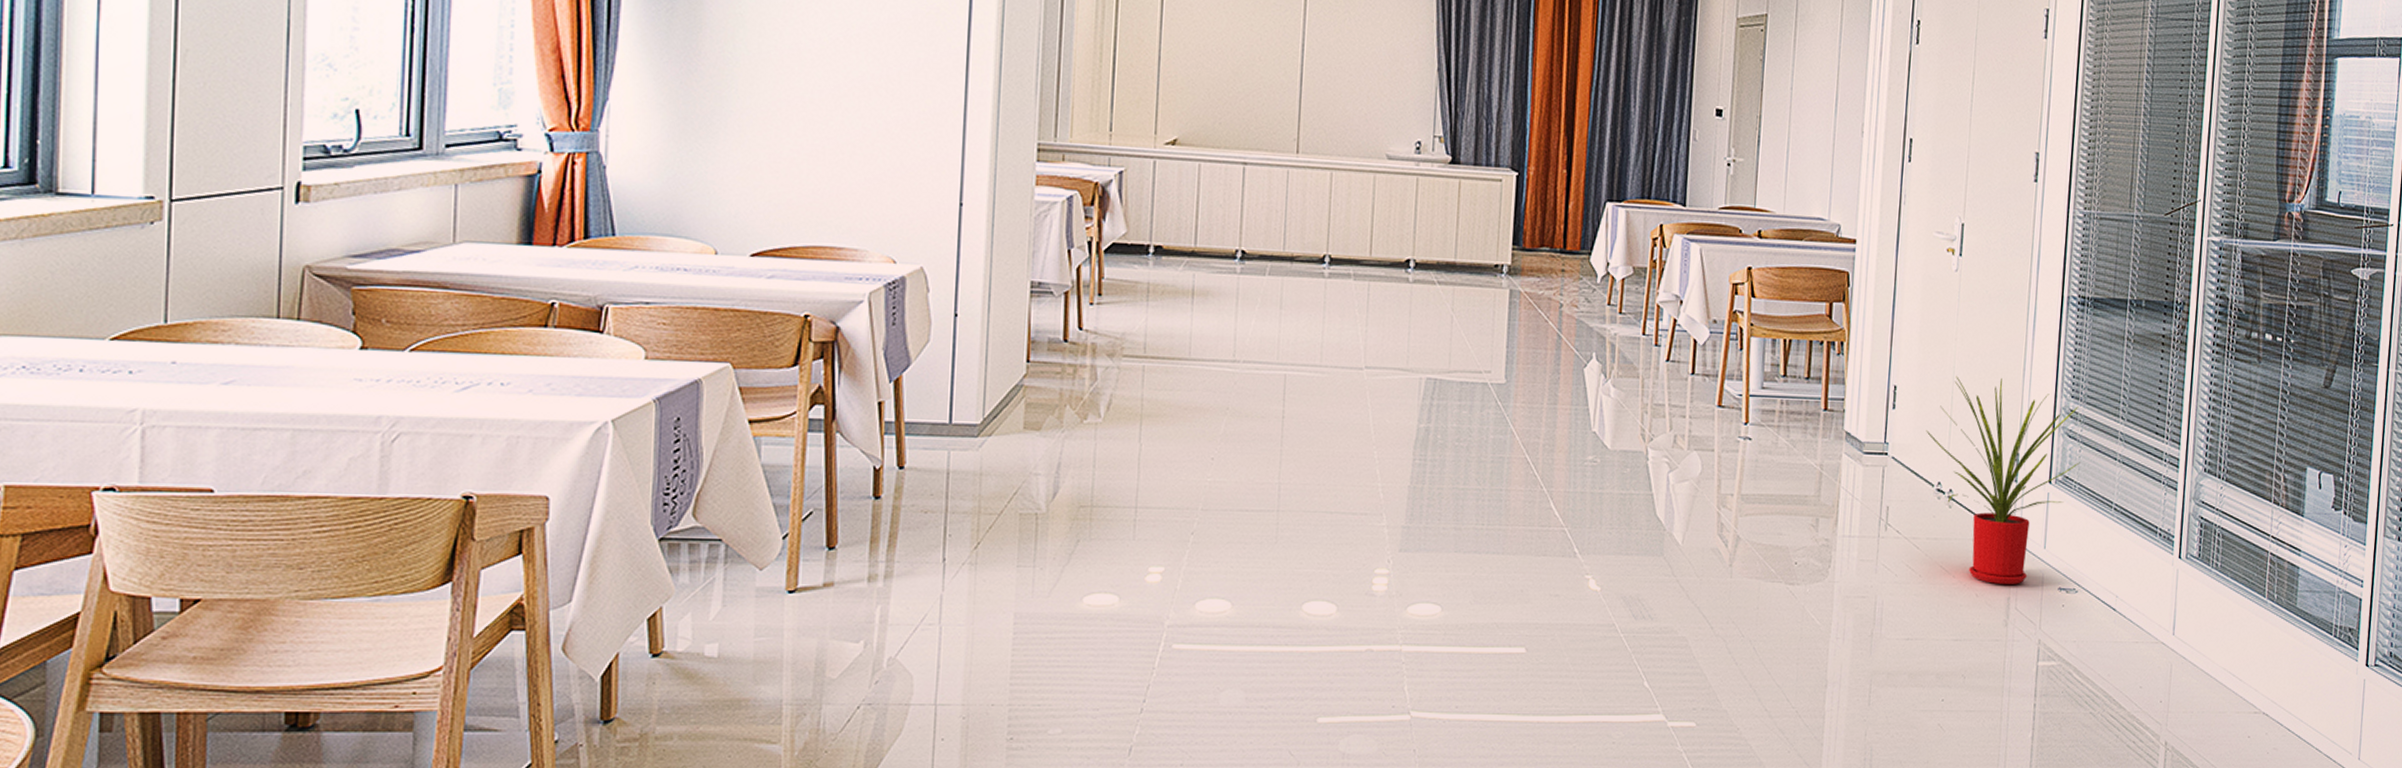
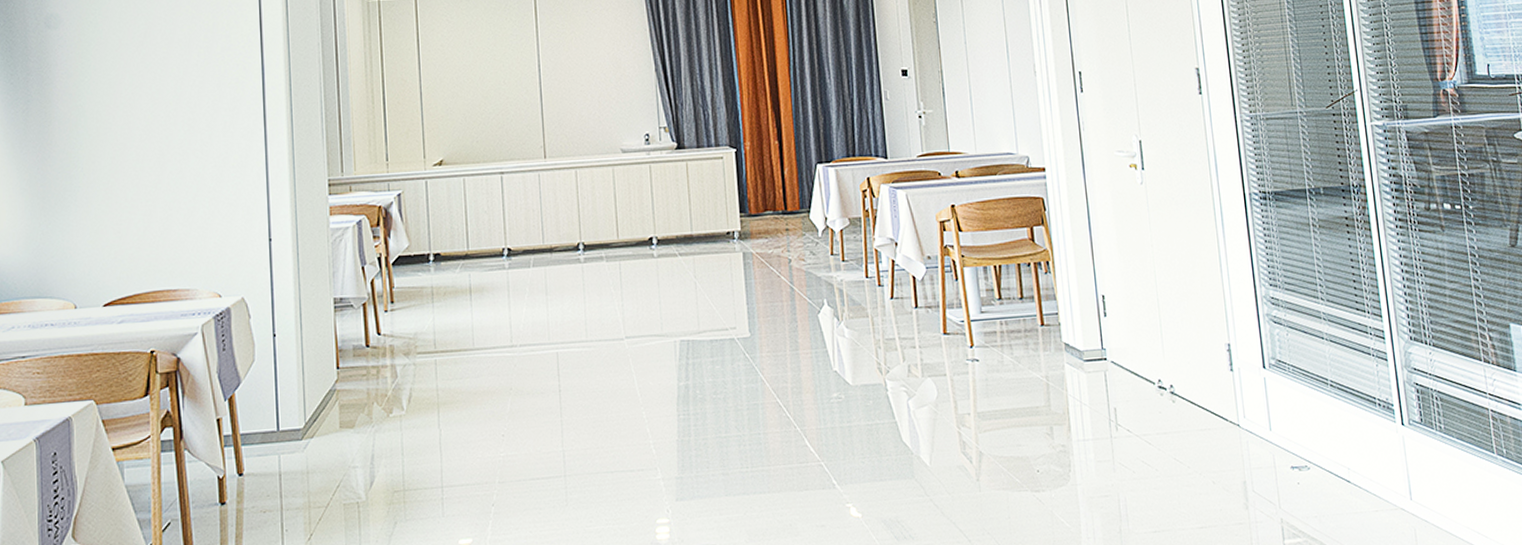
house plant: present [1926,375,2080,584] -> none [1139,275,1290,470]

